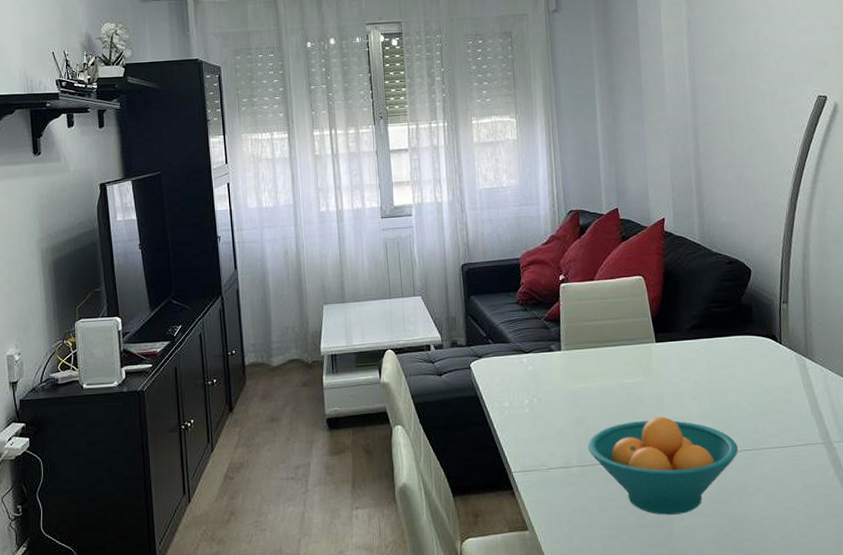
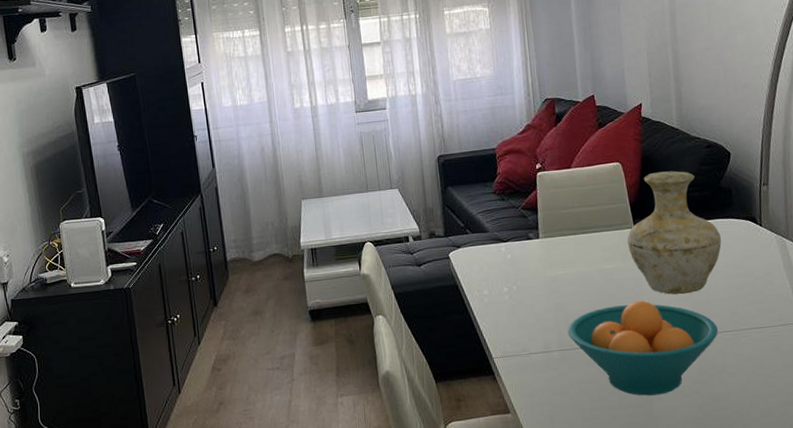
vase: none [649,286,742,412] -> present [627,171,722,295]

